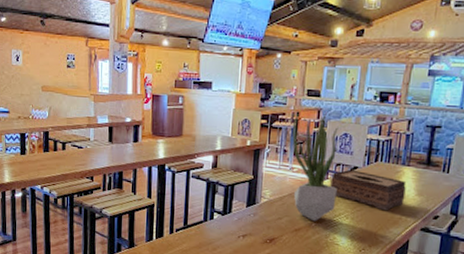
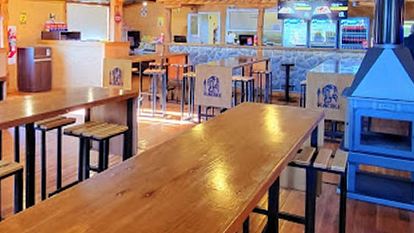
potted plant: present [291,112,339,222] -> none [162,57,210,169]
tissue box: present [330,169,407,211] -> none [203,111,271,150]

